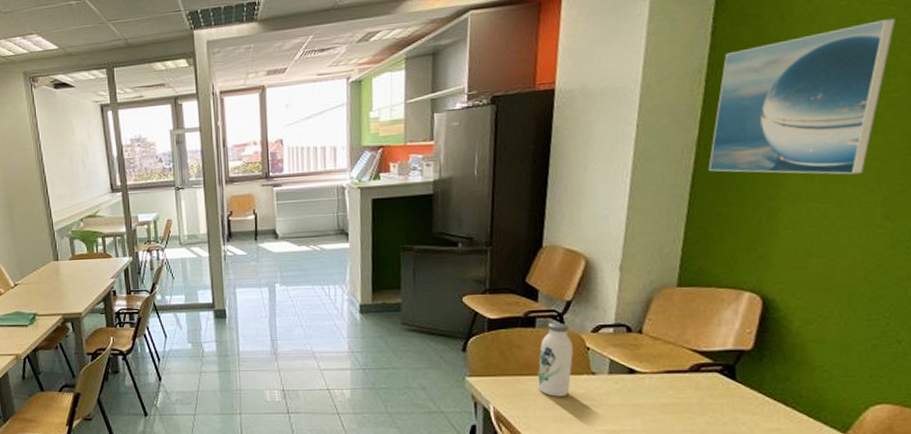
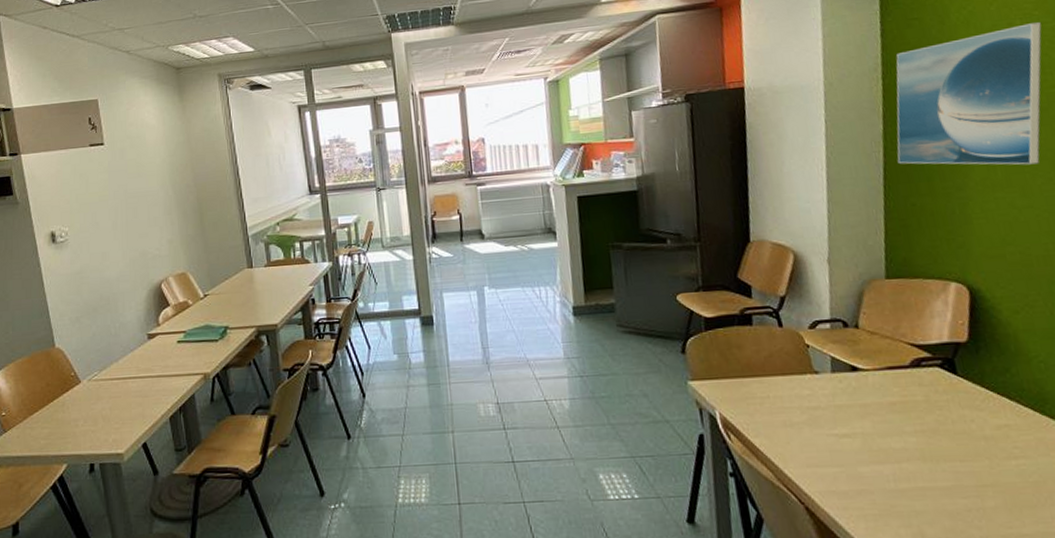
water bottle: present [536,322,573,397] -> none [759,319,795,400]

